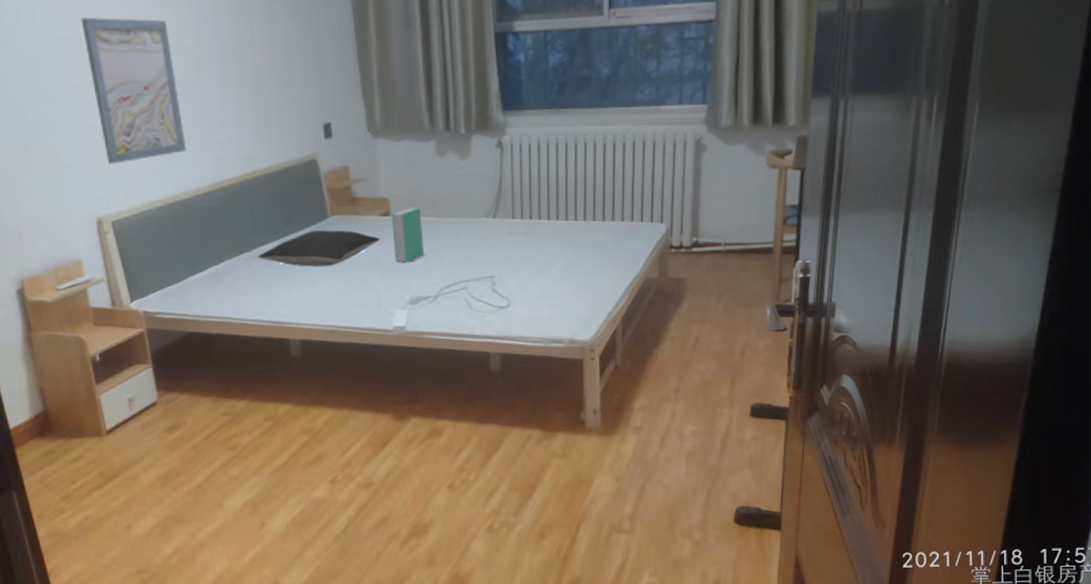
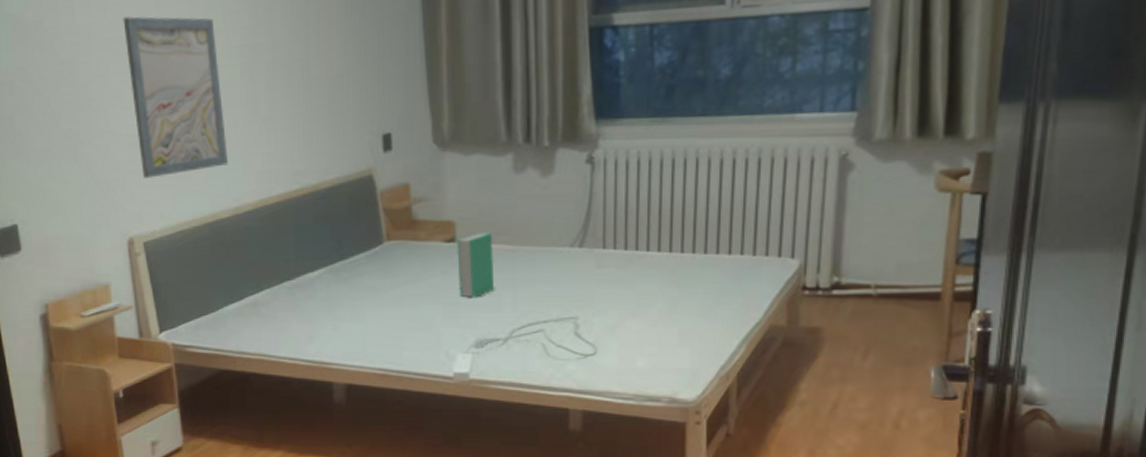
pillow: present [257,230,380,267] -> none [301,257,442,299]

